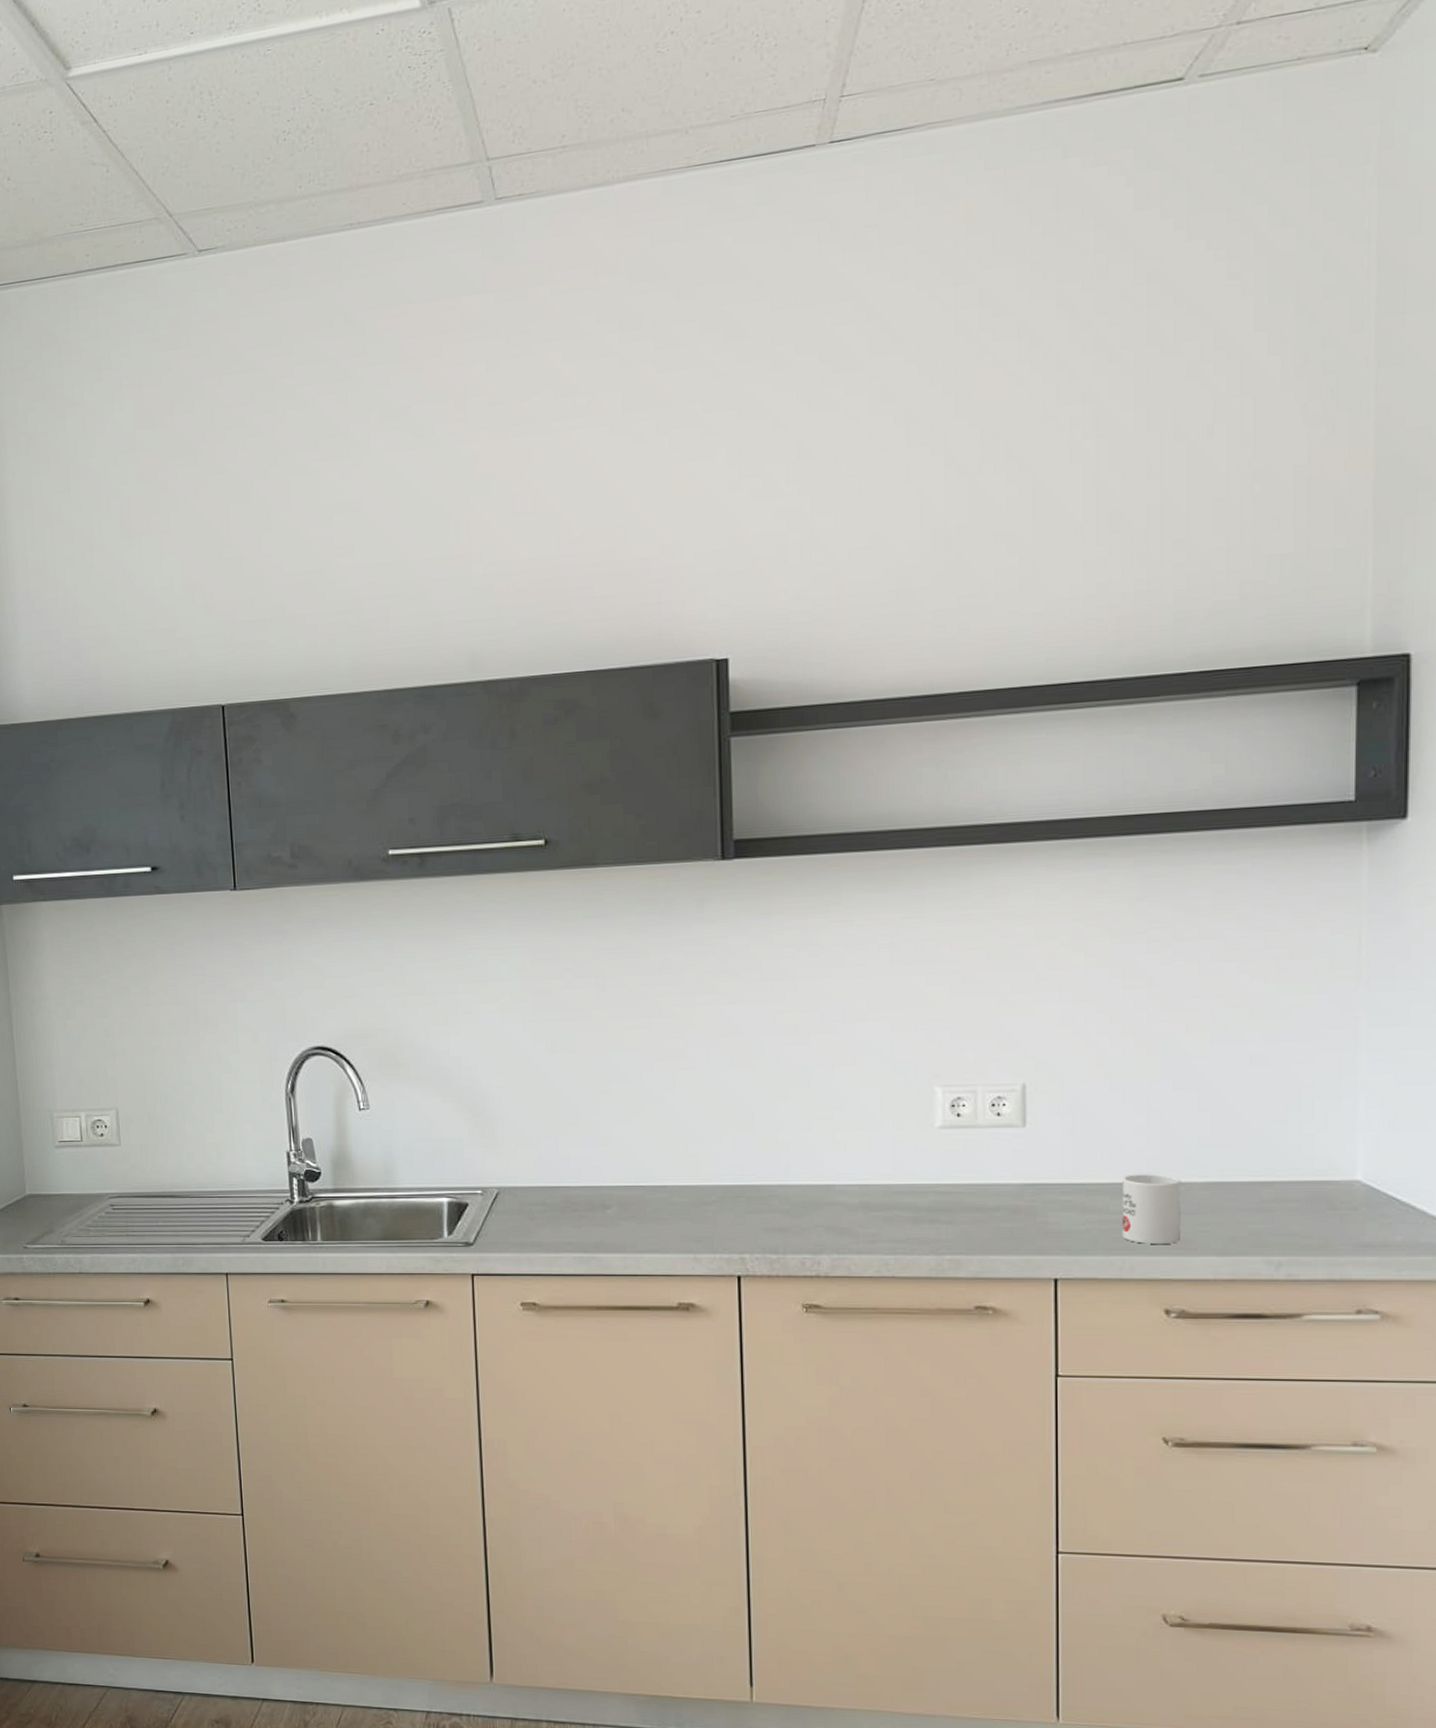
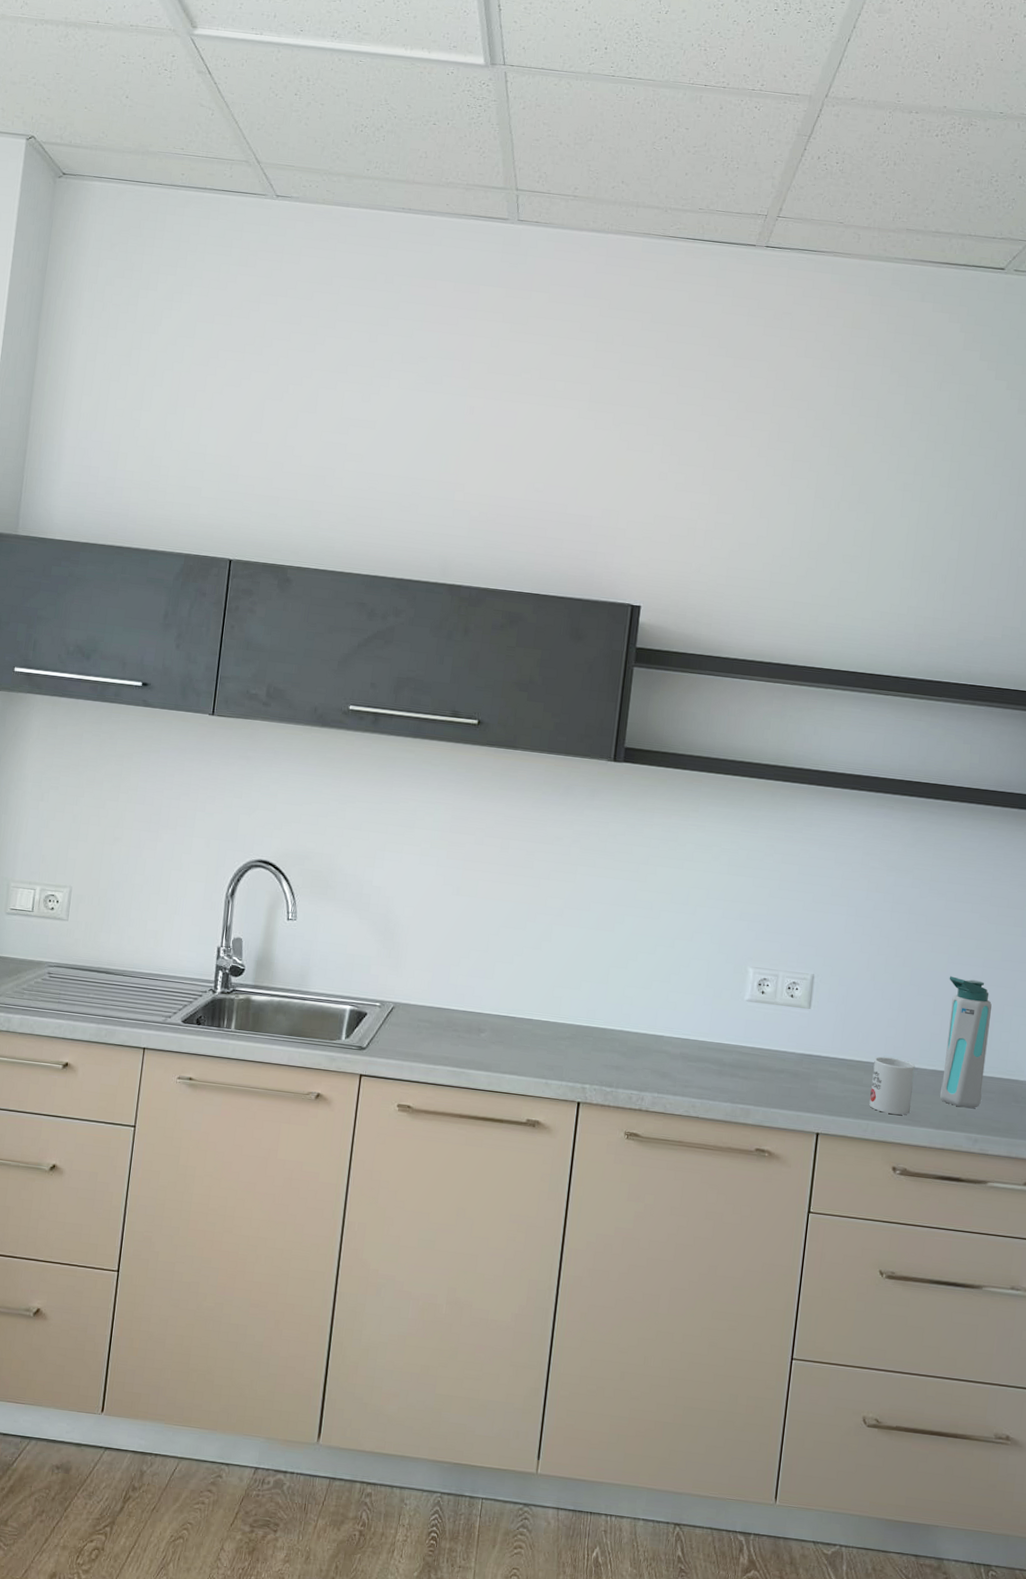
water bottle: none [1216,1059,1282,1225] -> present [939,976,992,1108]

